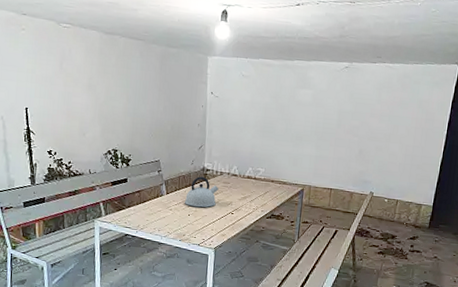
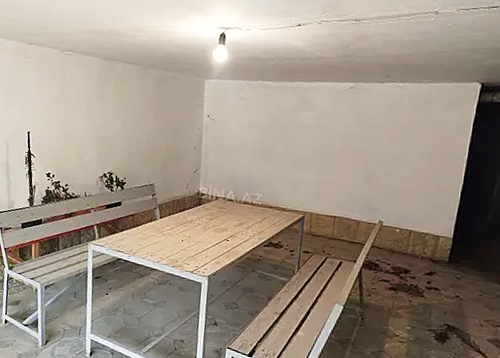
kettle: present [184,176,219,208] -> none [177,201,214,234]

